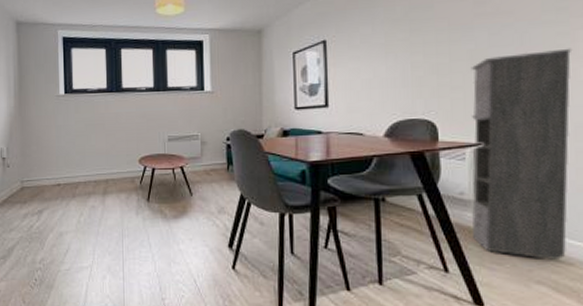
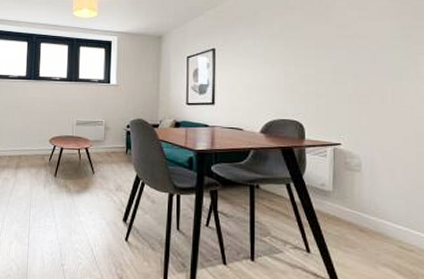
storage cabinet: present [470,48,573,260] -> none [330,69,415,246]

